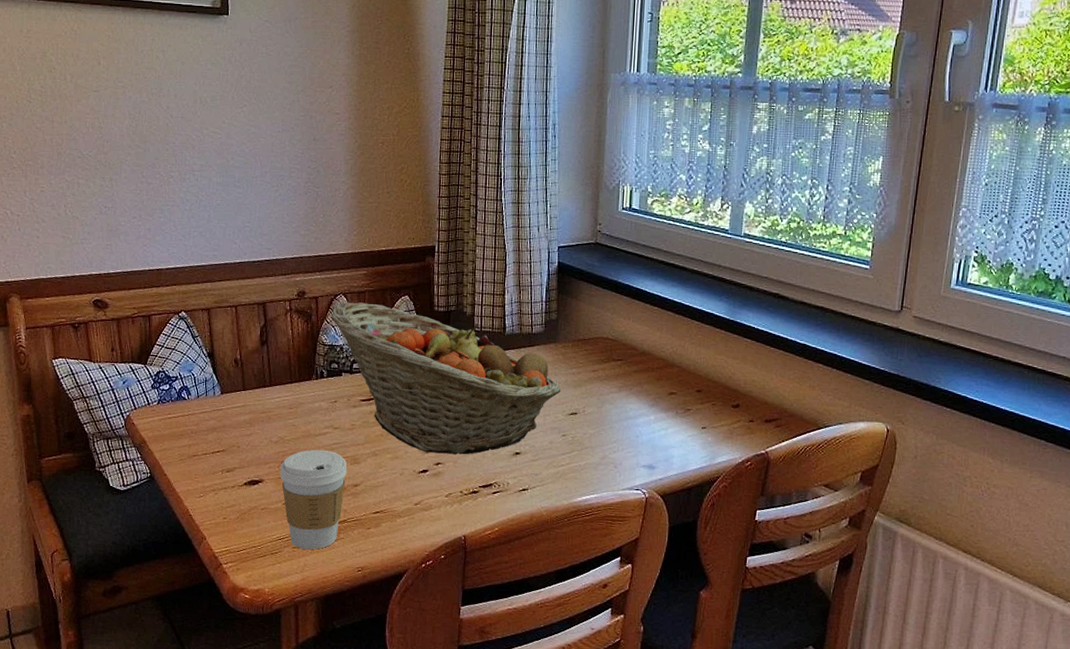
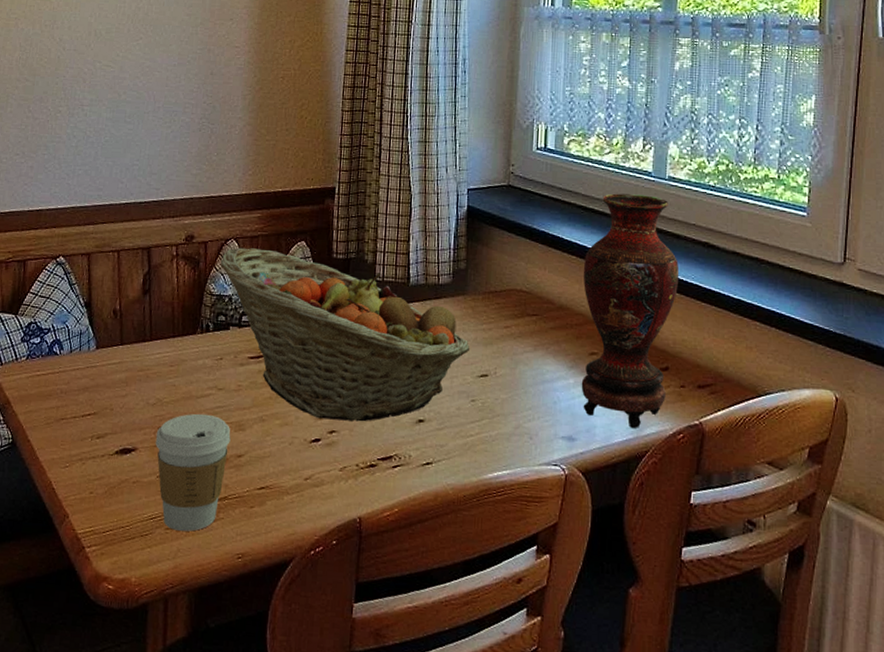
vase: none [661,249,752,457] -> present [581,193,680,428]

